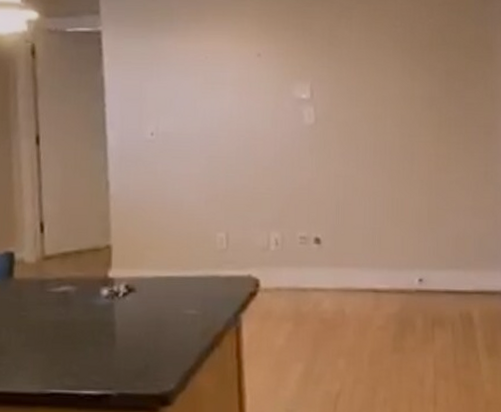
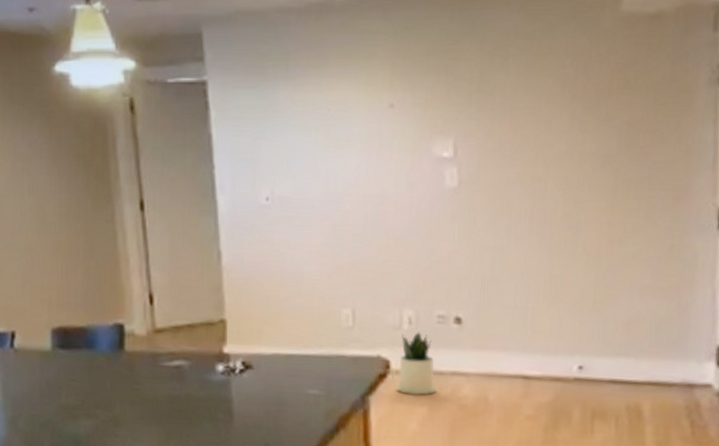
planter: none [264,252,300,312] -> present [395,332,436,396]

